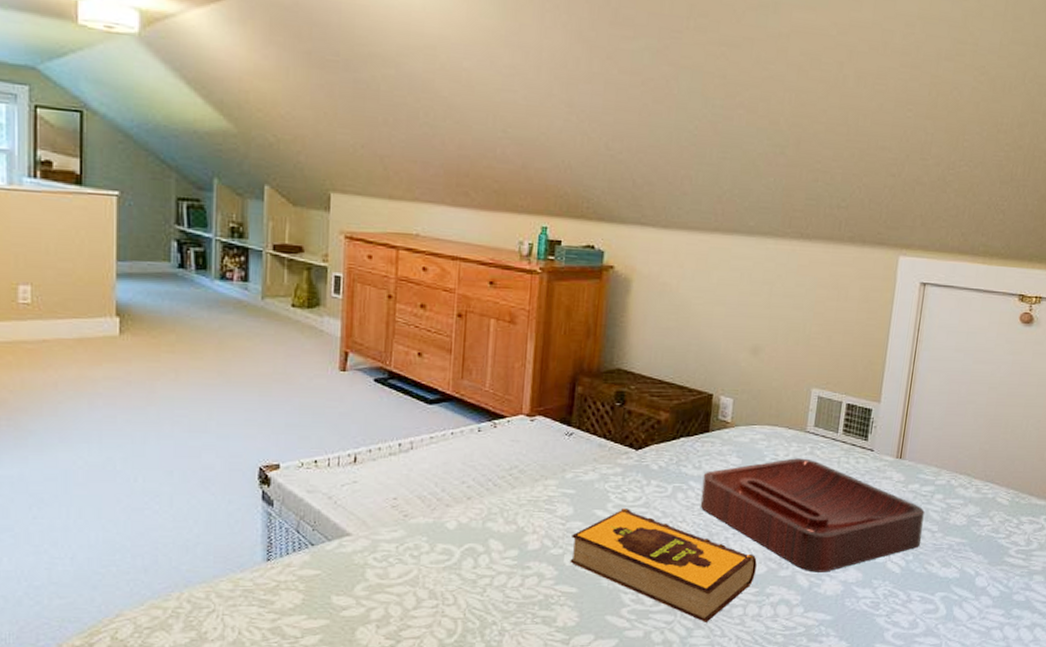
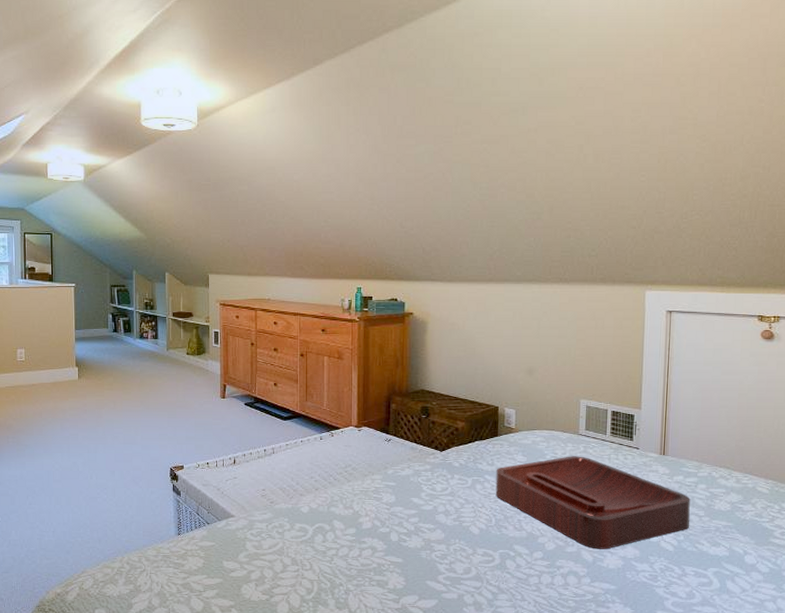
hardback book: present [569,508,757,622] -> none [395,497,546,588]

